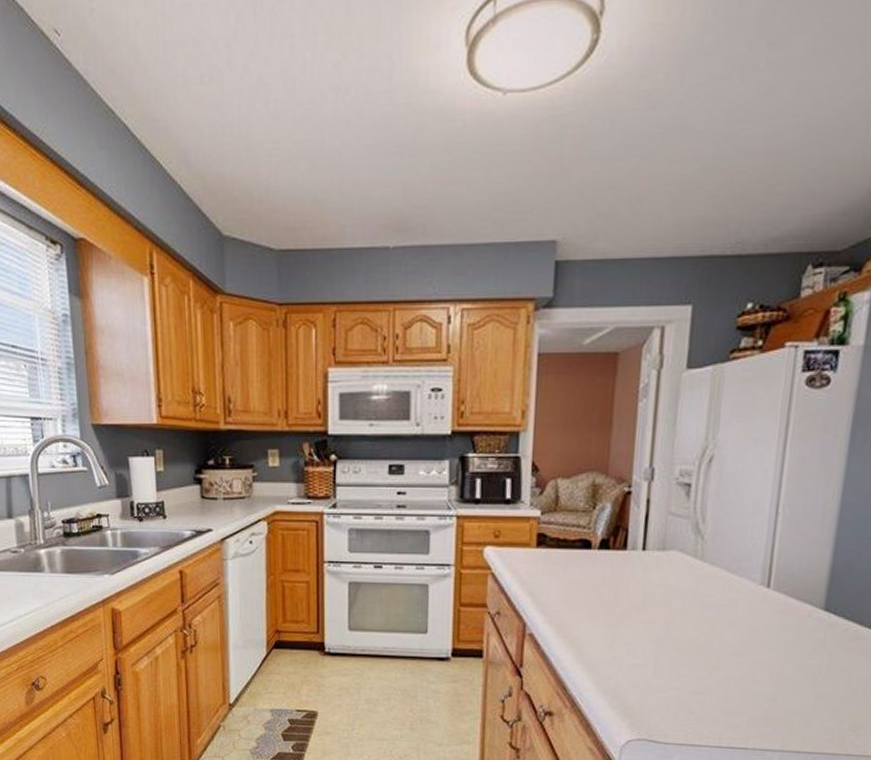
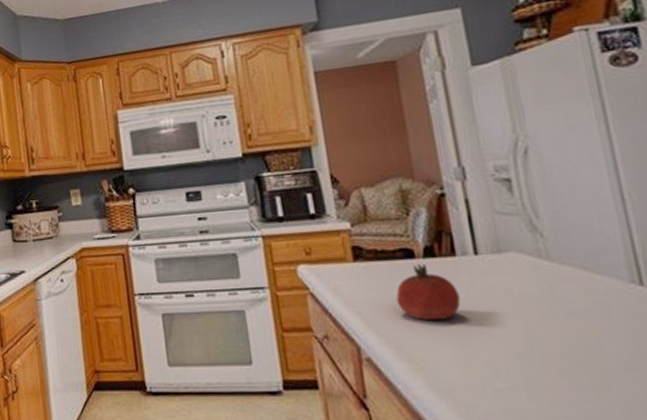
fruit: none [566,554,621,605] -> present [396,263,461,320]

